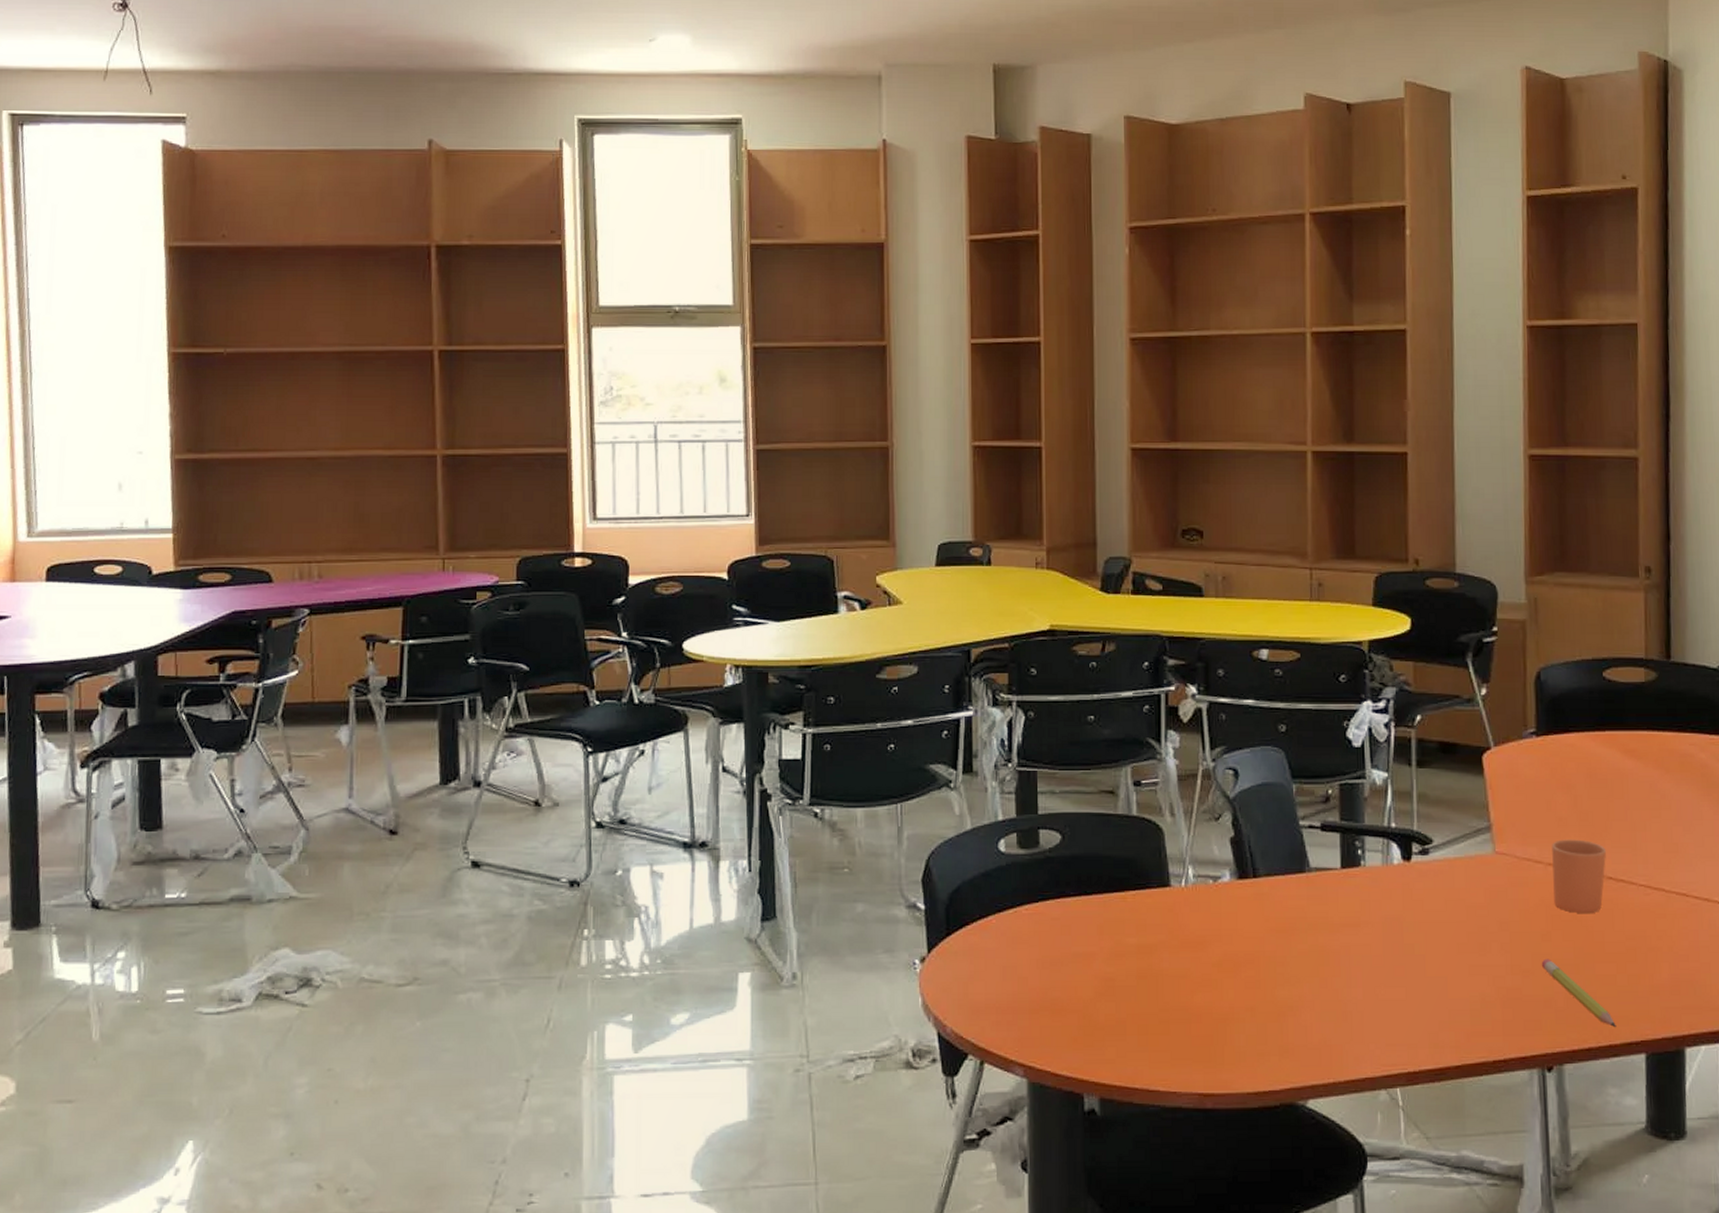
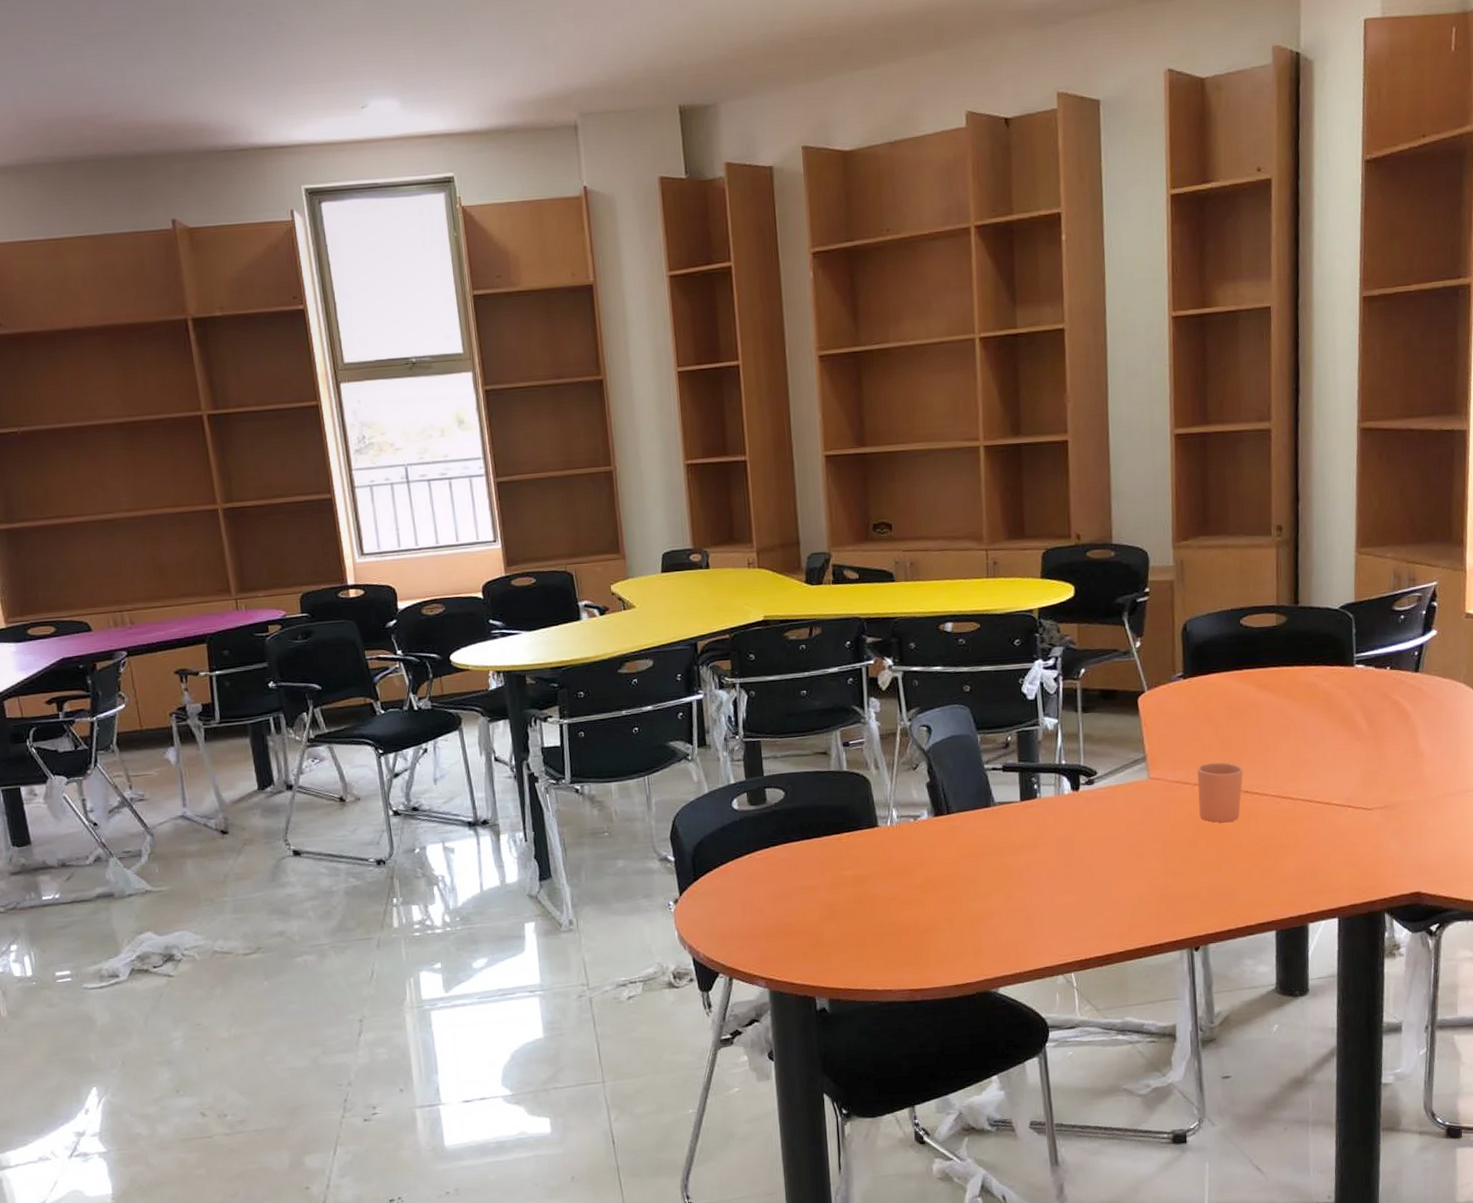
pencil: present [1541,958,1616,1028] -> none [1189,861,1252,912]

